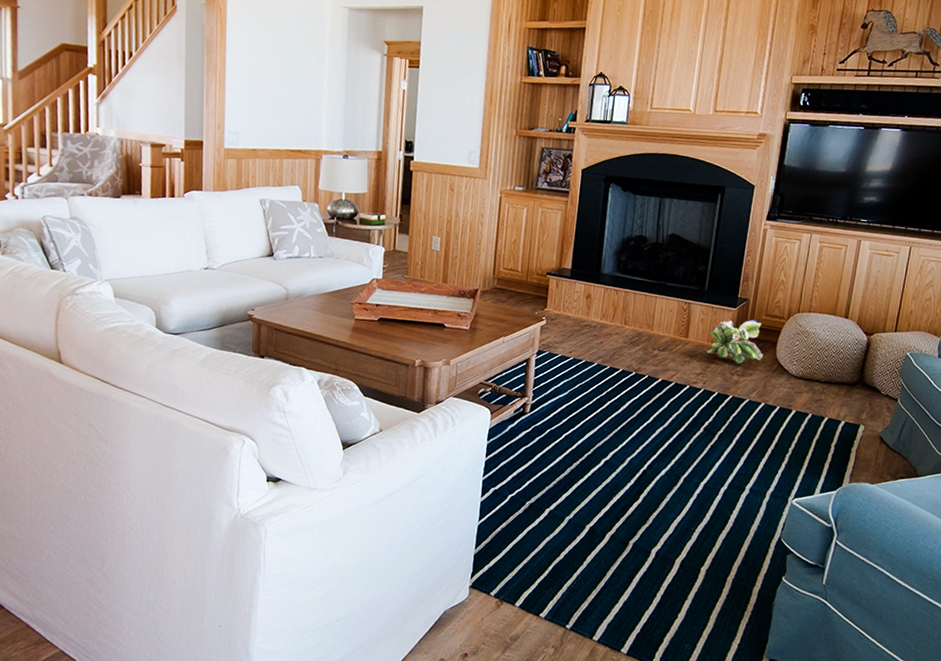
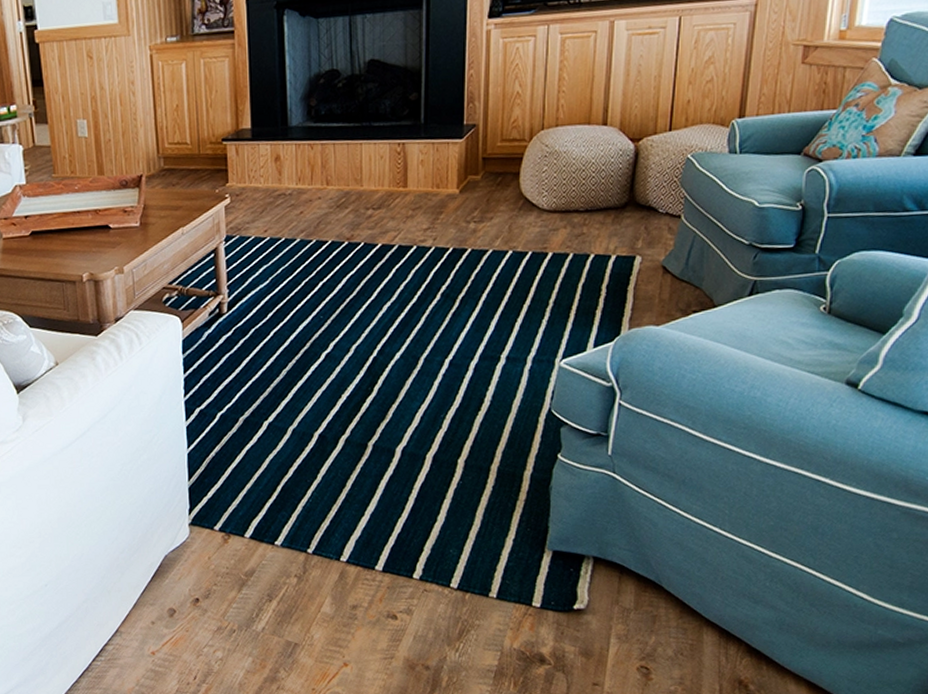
decorative plant: present [707,319,763,364] -> none [433,148,504,207]

